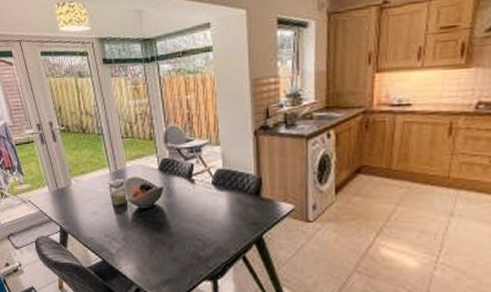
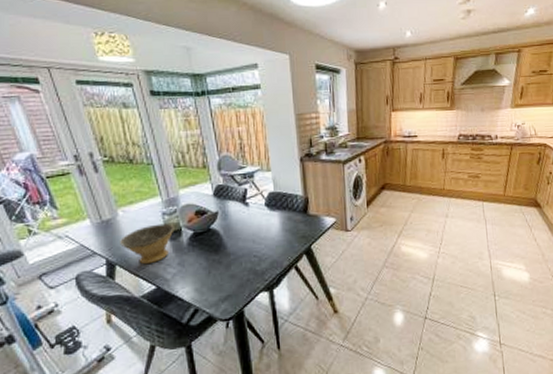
bowl: none [72,196,120,236] -> present [120,223,174,265]

